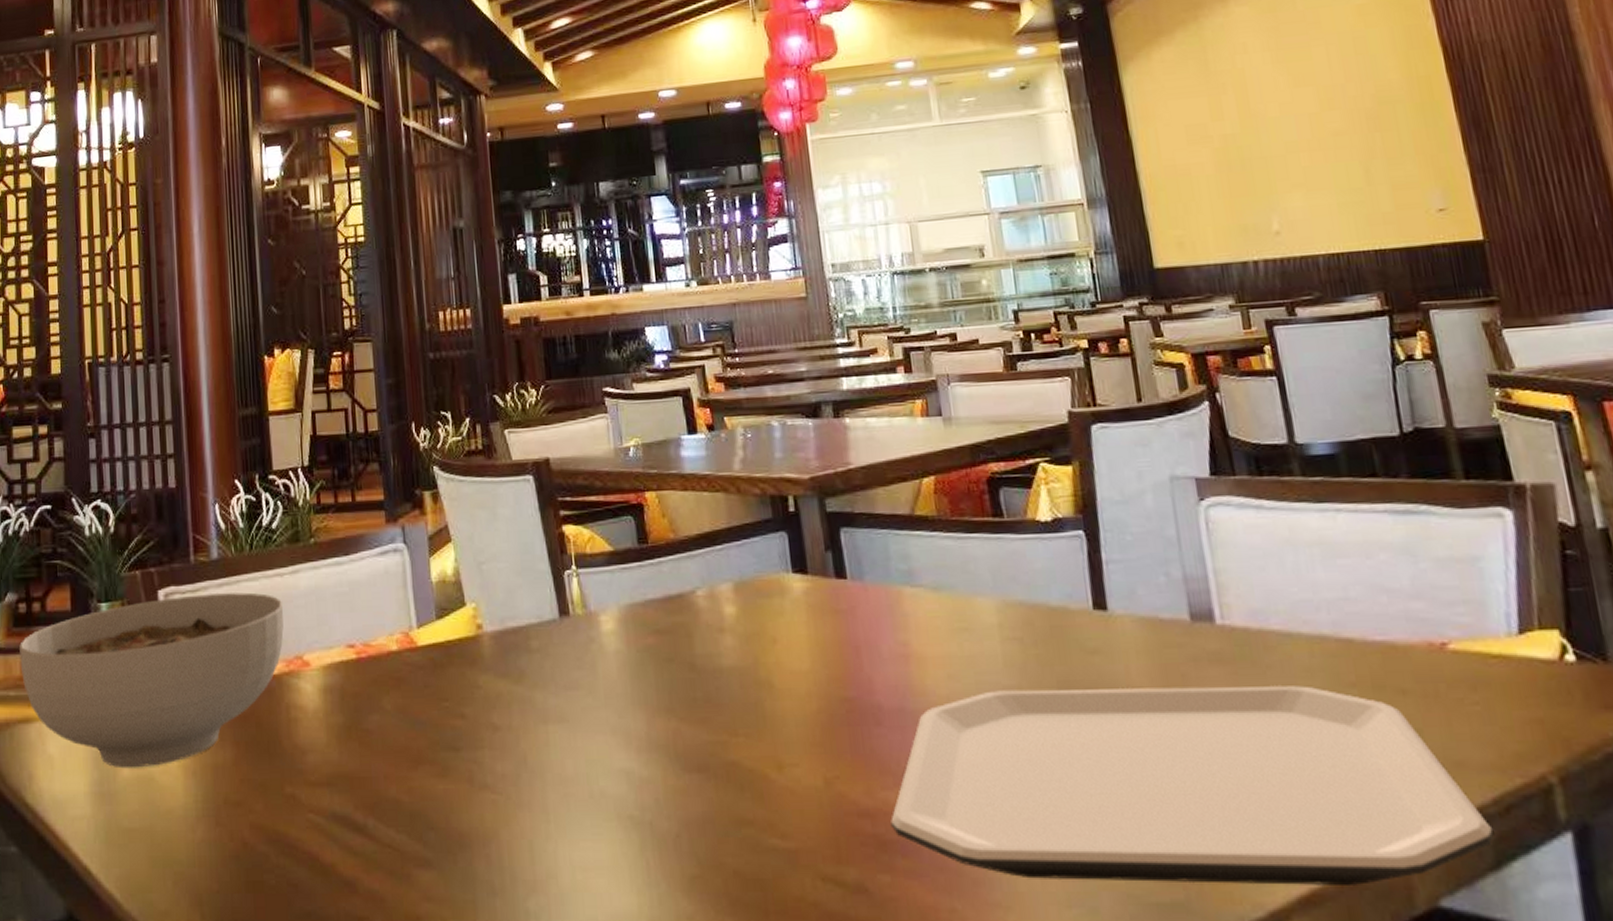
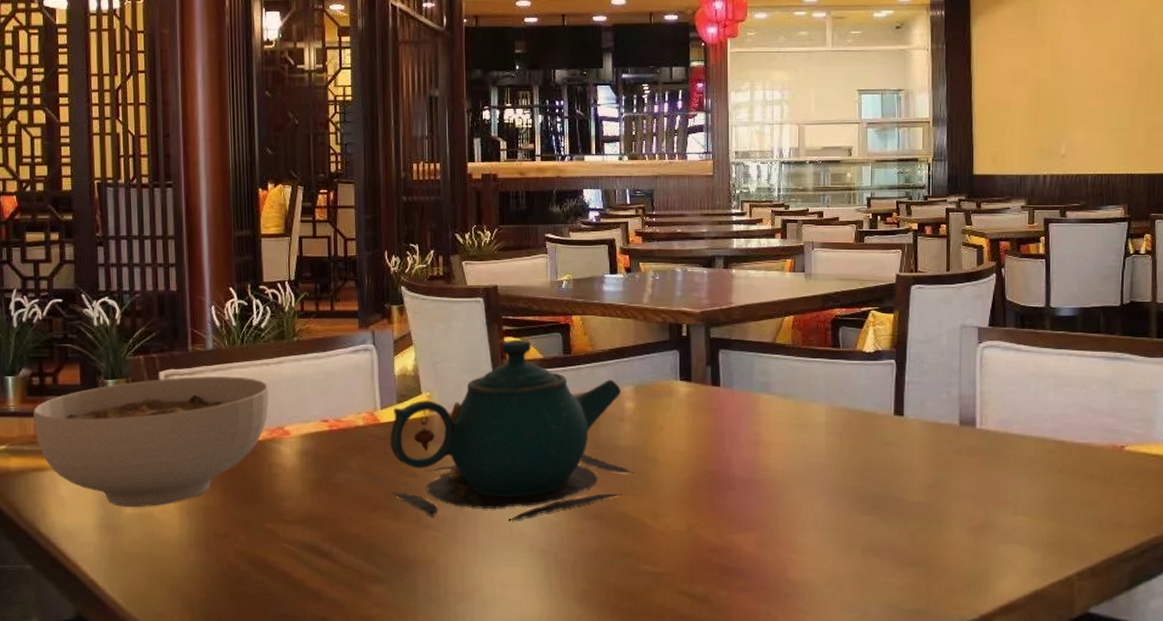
teapot: none [430,526,745,777] -> present [390,339,634,521]
plate: present [890,685,1495,885] -> none [732,468,1131,599]

